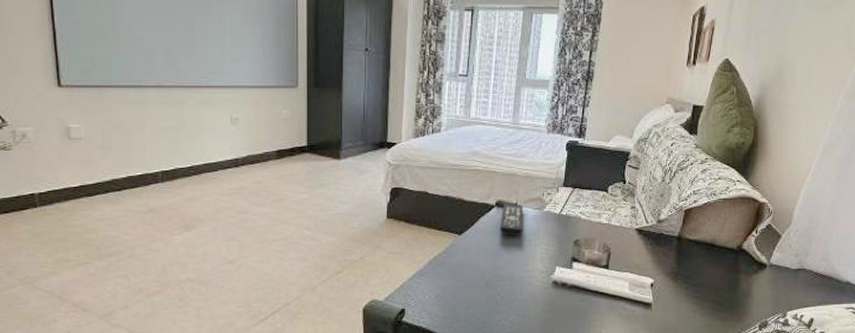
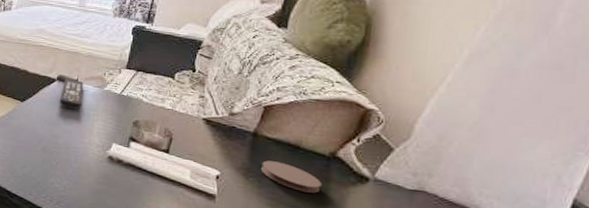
coaster: none [686,261,733,286] -> present [260,160,322,194]

